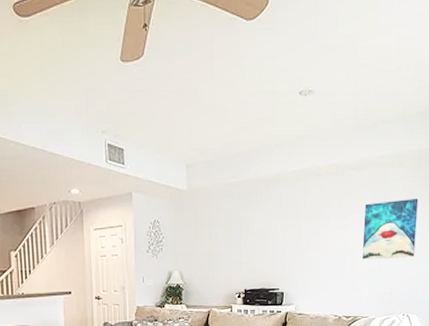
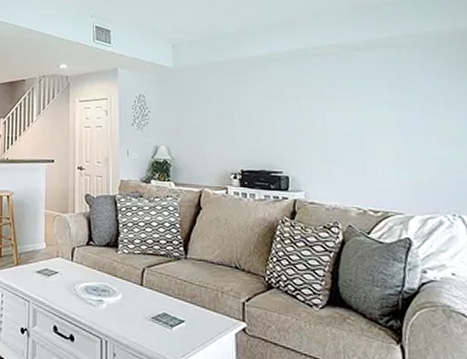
wall art: present [362,198,419,259] -> none [377,80,455,147]

